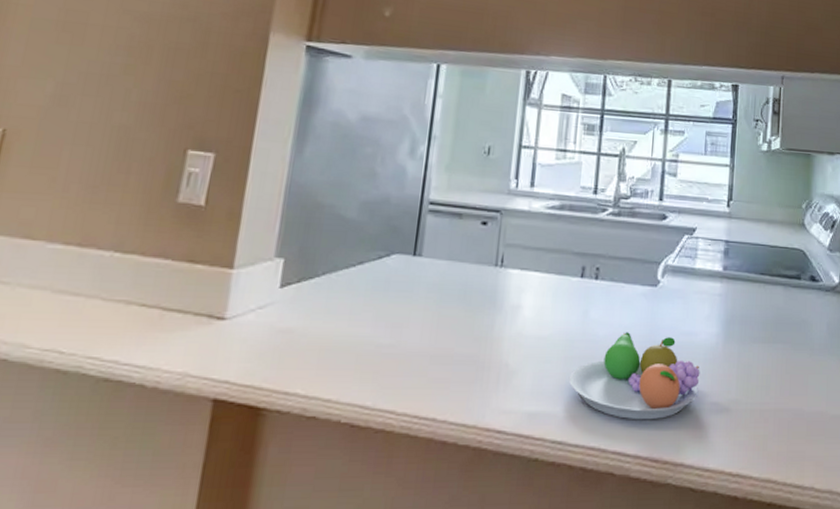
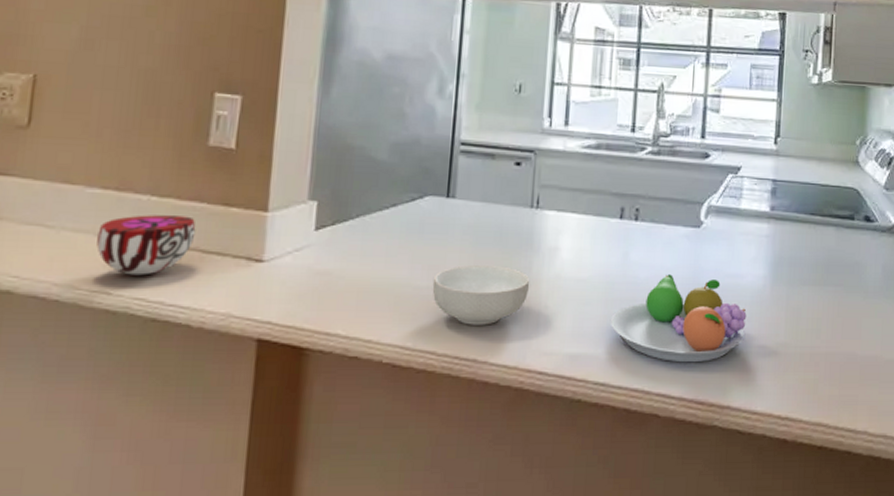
decorative bowl: none [52,271,159,334] -> present [96,215,196,276]
cereal bowl: none [394,323,492,384] -> present [432,265,530,325]

